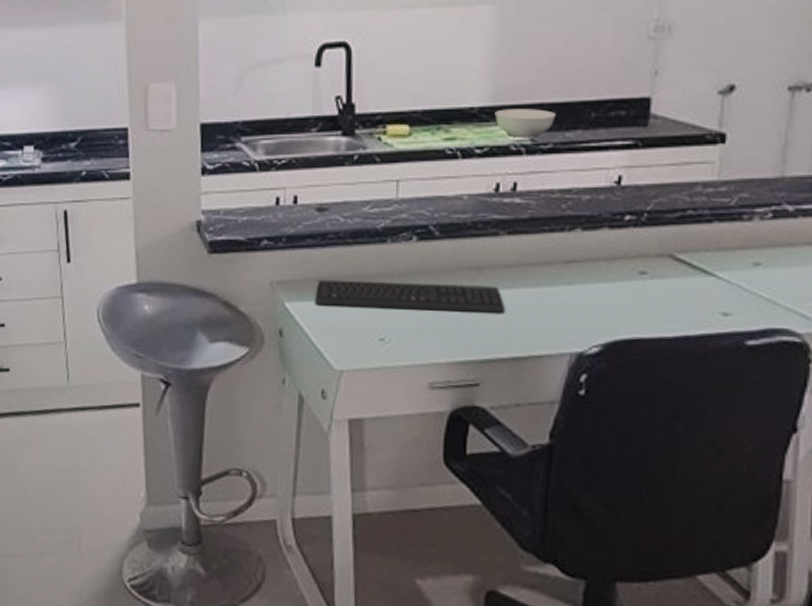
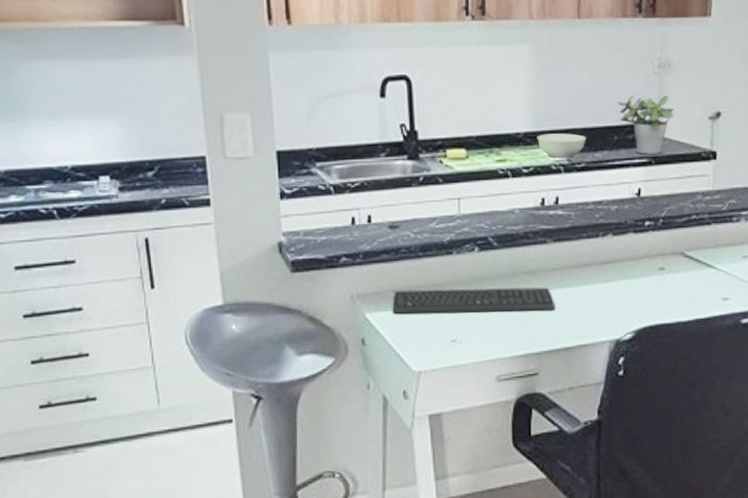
potted plant: none [597,64,672,135] -> present [617,95,674,154]

